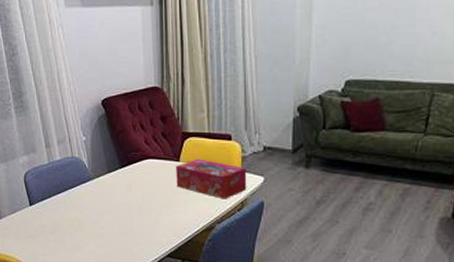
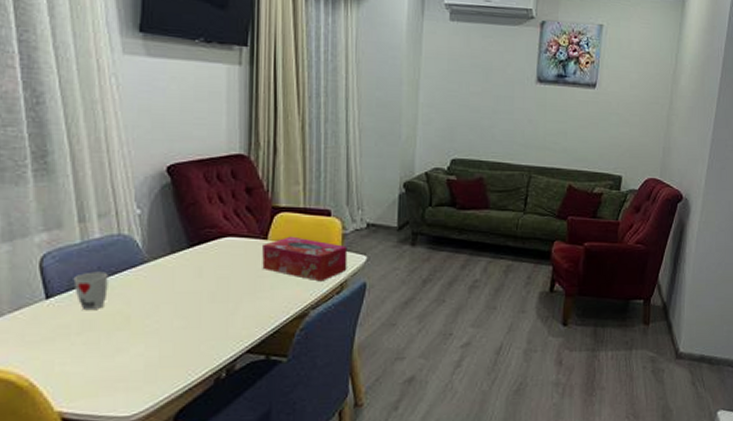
cup: none [45,186,68,216] -> present [73,271,108,311]

